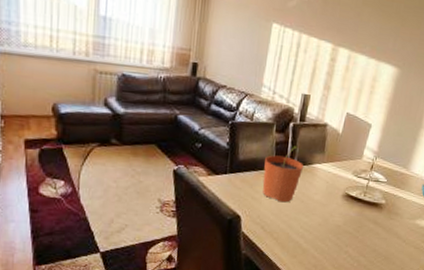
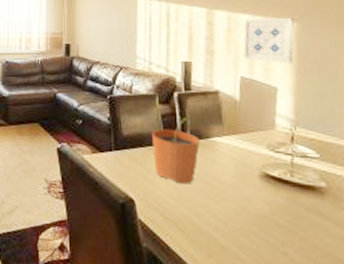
wall art: none [353,60,399,105] -> present [242,18,295,63]

